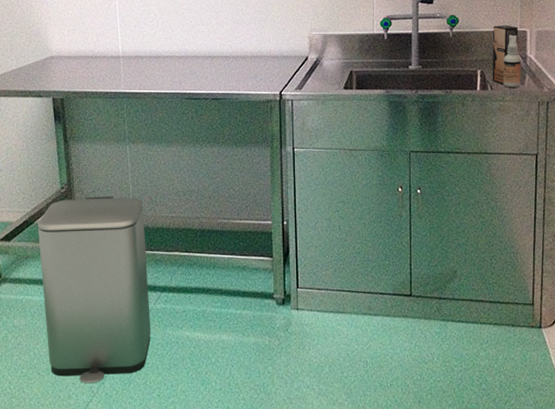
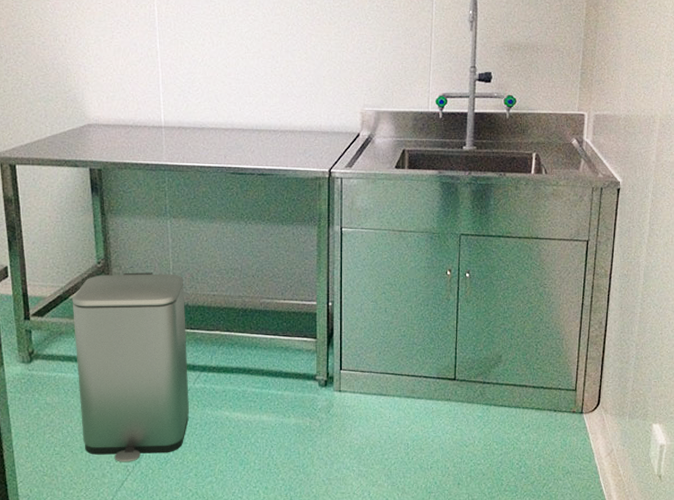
spray bottle: present [492,25,522,88] -> none [547,108,578,172]

